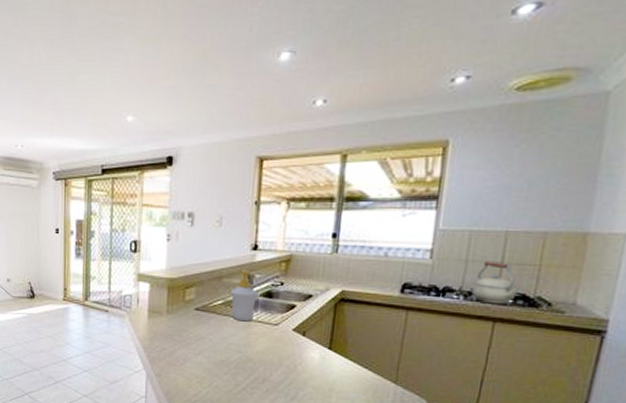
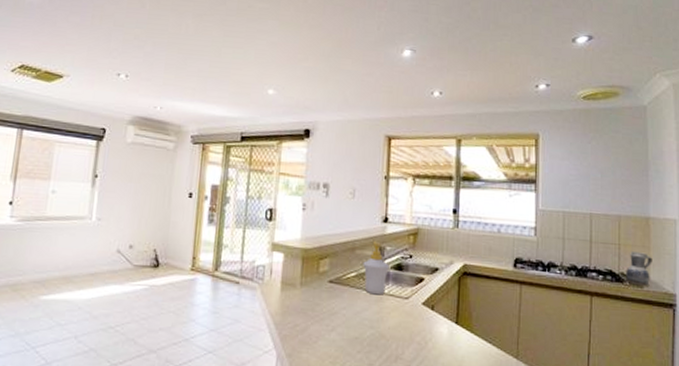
kettle: present [471,261,519,305] -> none [570,239,606,280]
ceramic jug: none [542,273,584,311] -> present [625,251,652,286]

